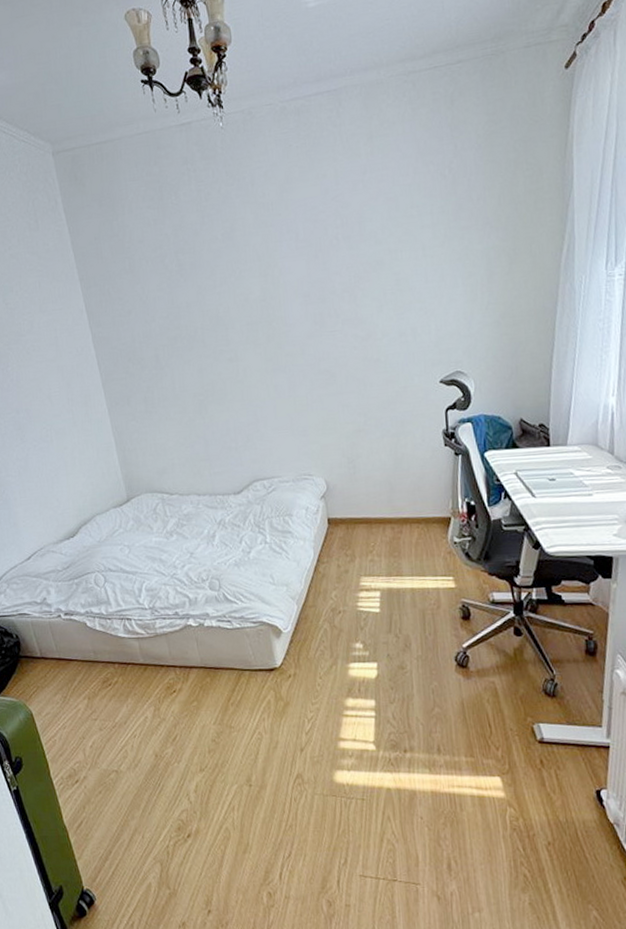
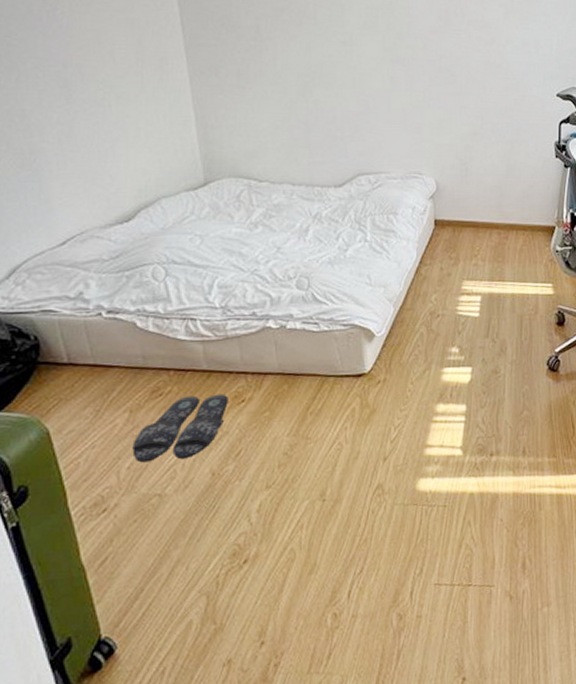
slippers: none [92,685,163,743] -> present [132,394,228,463]

